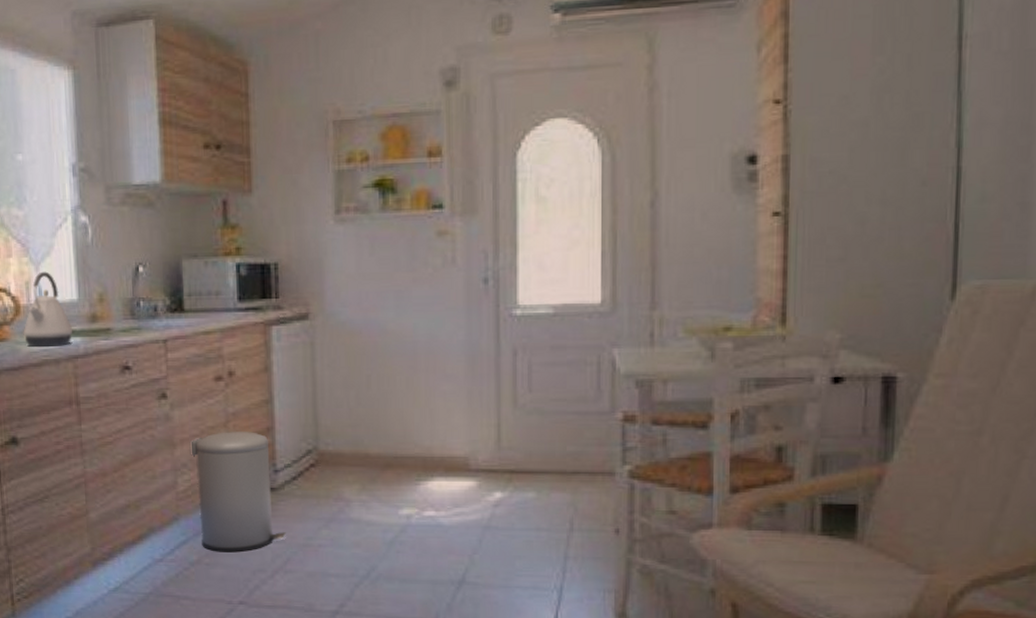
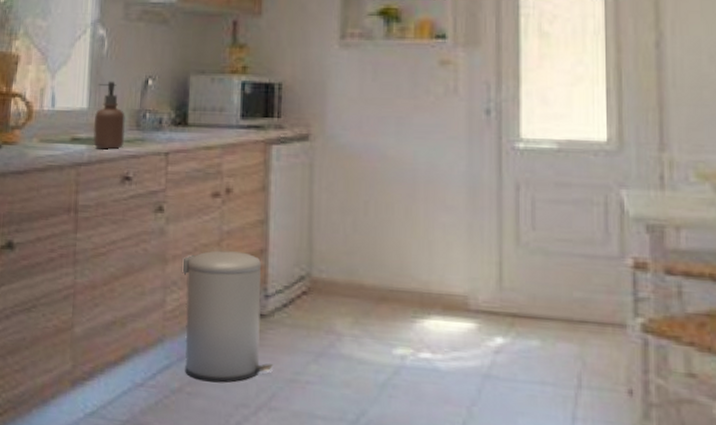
kettle: present [23,271,73,348] -> none [32,79,80,154]
soap dispenser: none [86,270,120,341] -> present [93,81,125,150]

